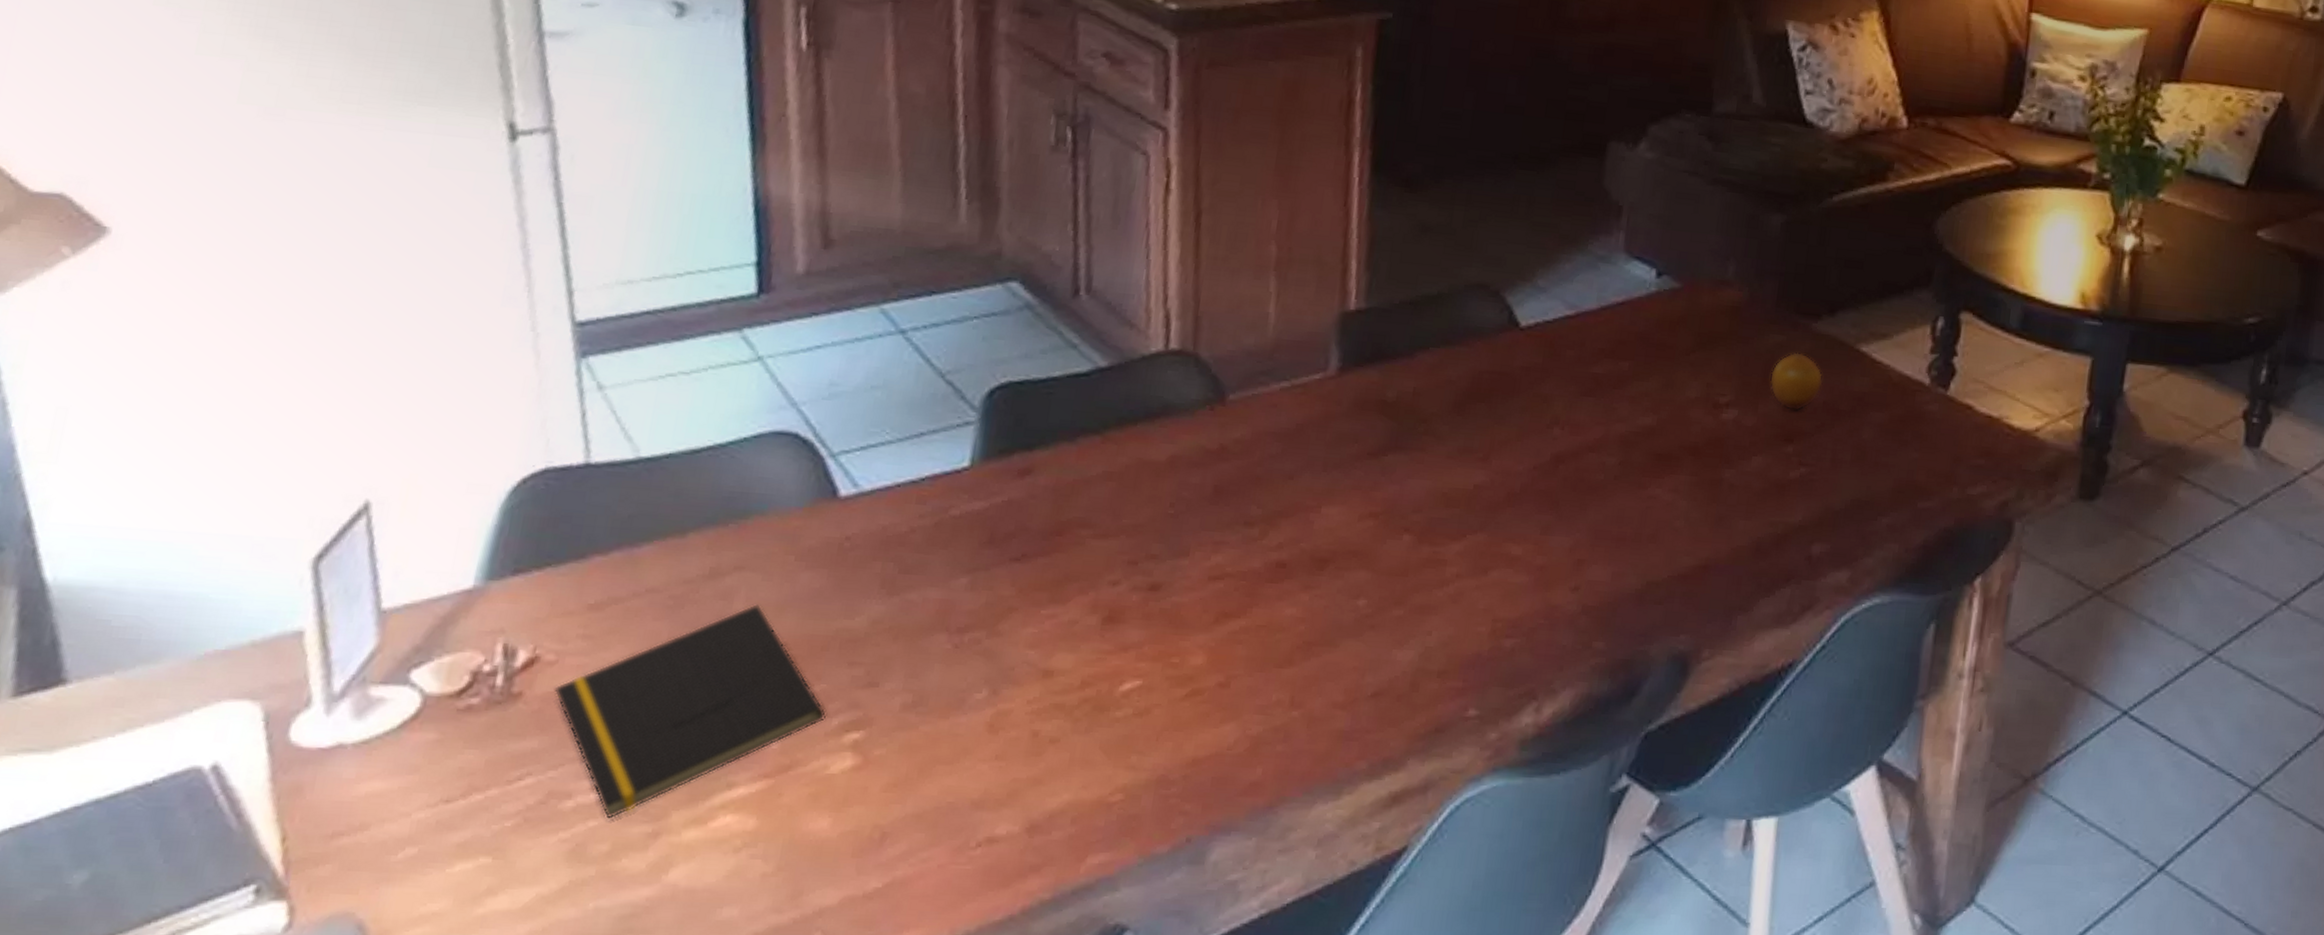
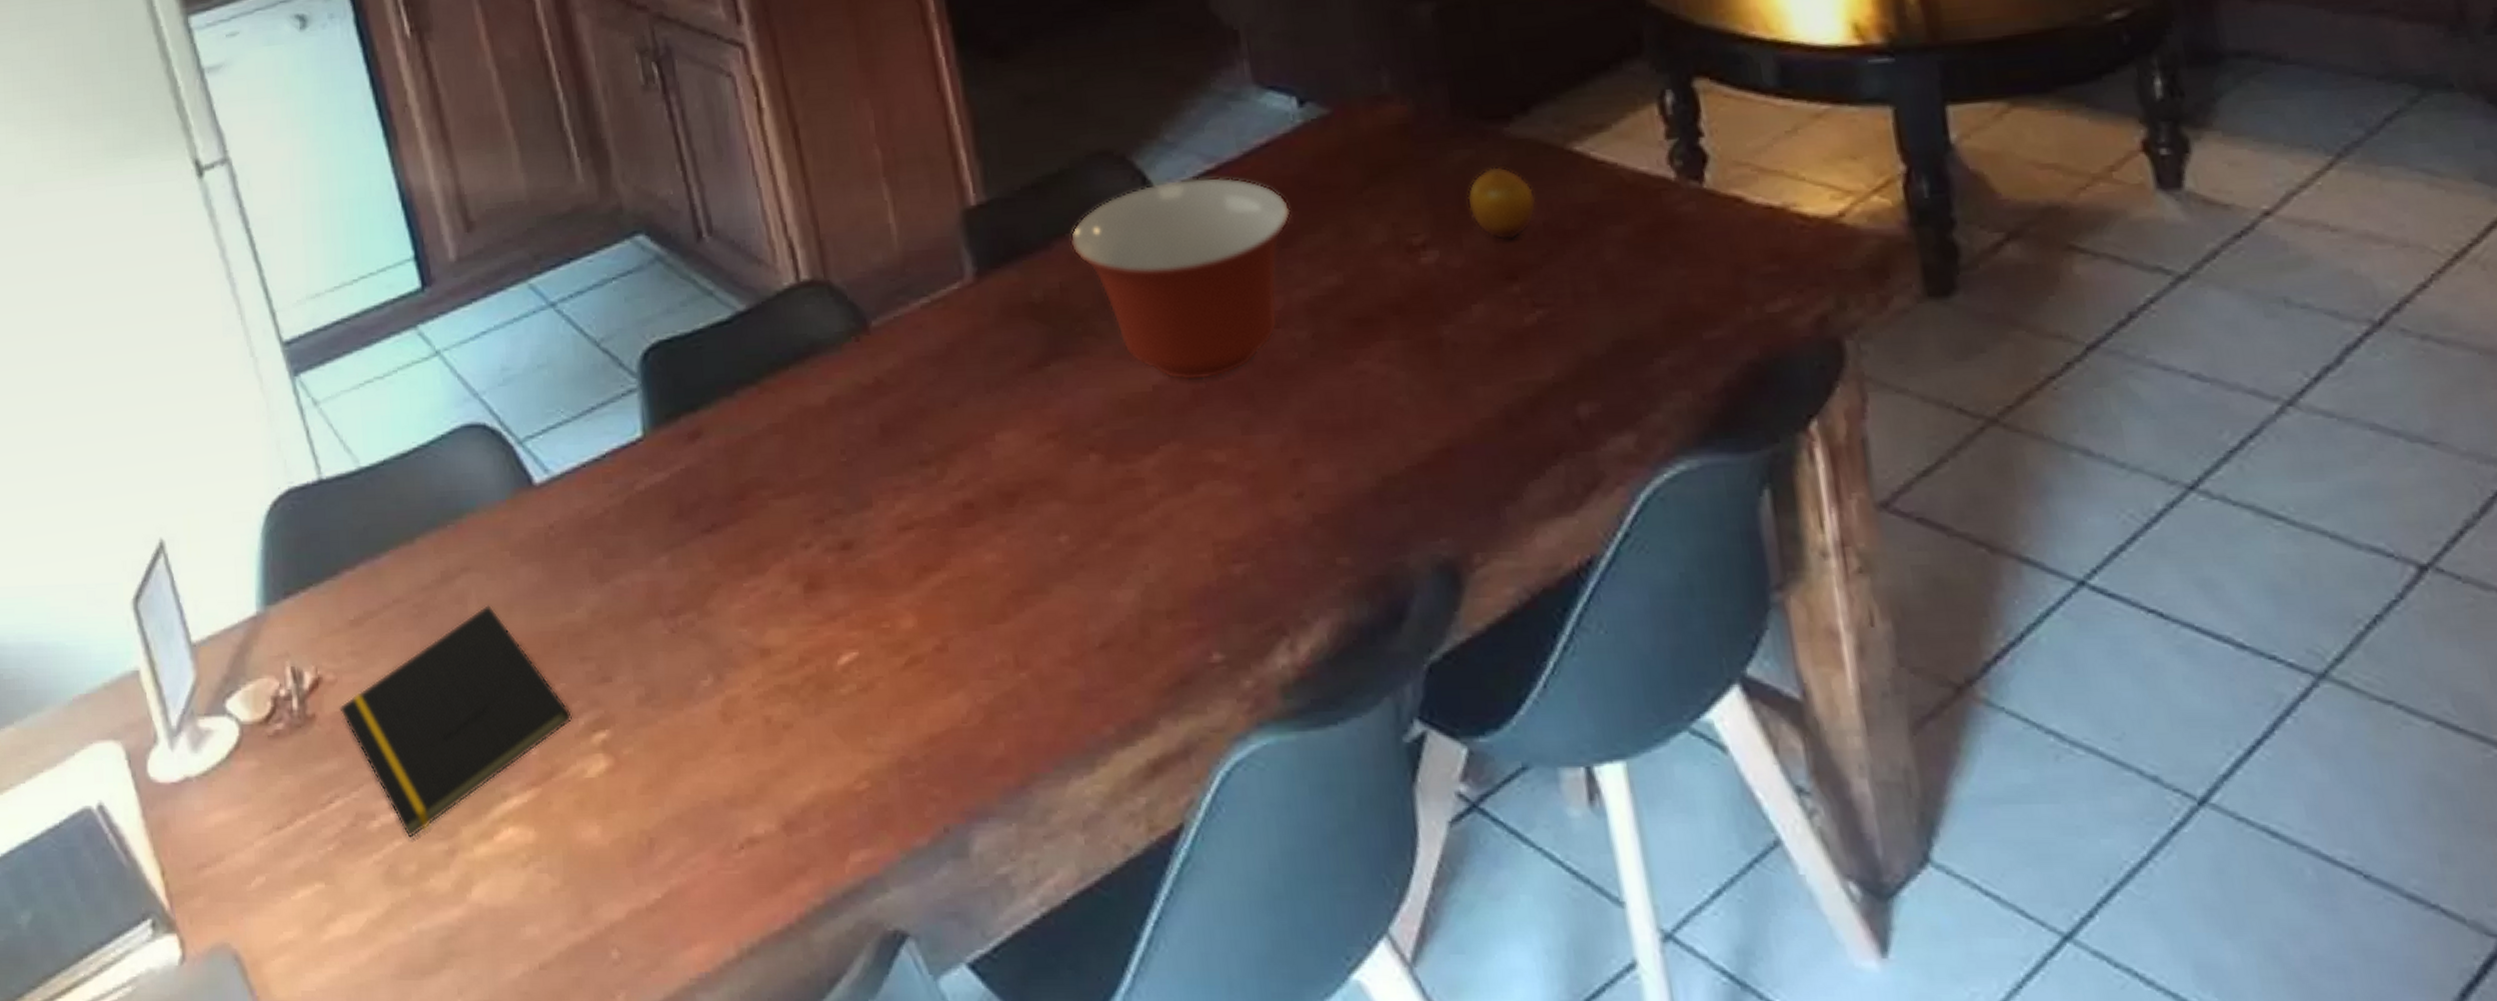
mixing bowl: none [1432,318,1629,486] -> present [1070,176,1291,380]

